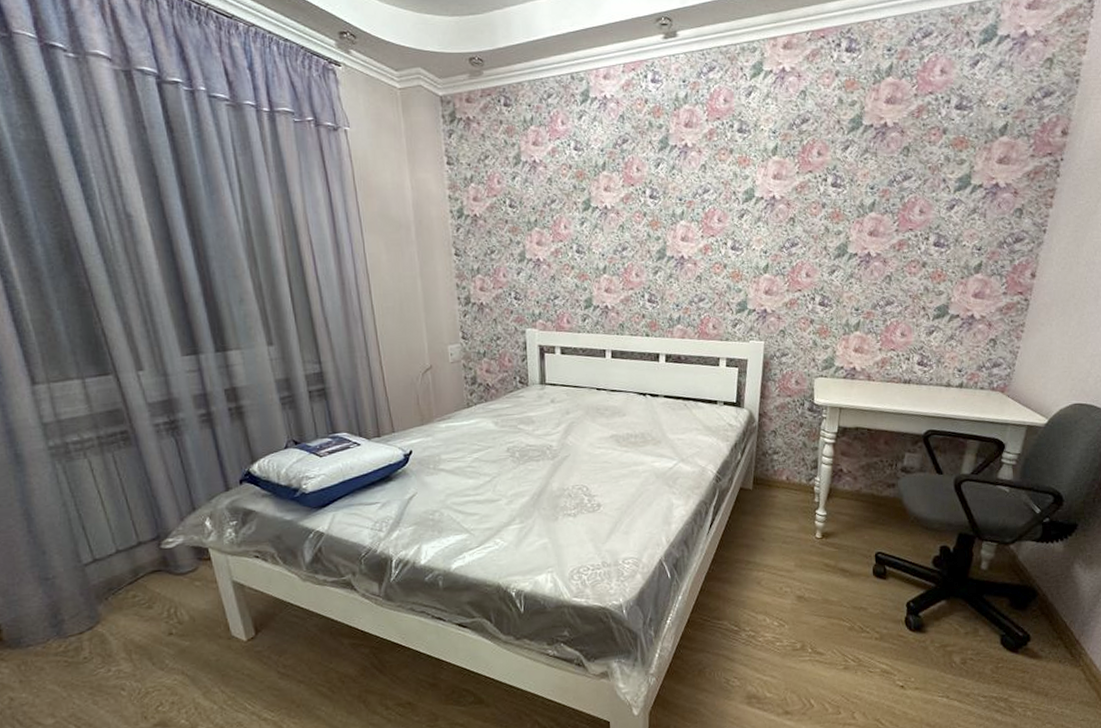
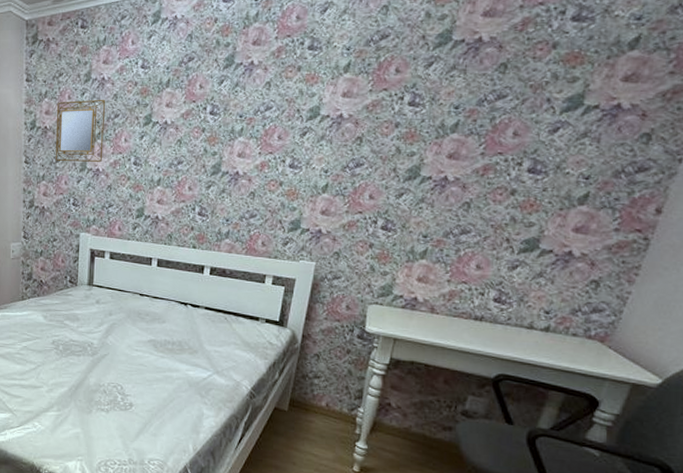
home mirror: none [486,184,542,253] -> present [55,100,106,163]

